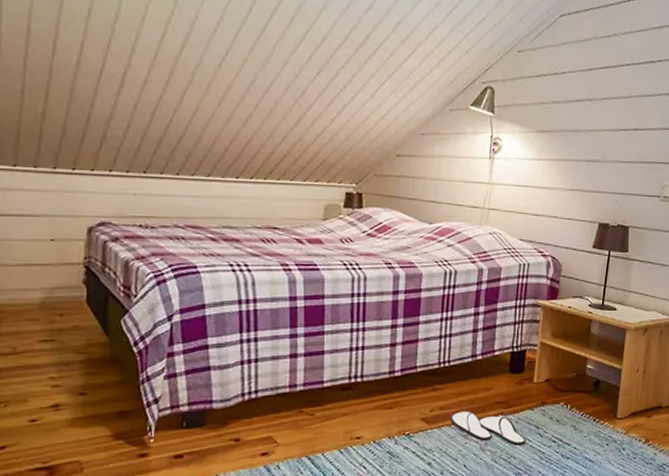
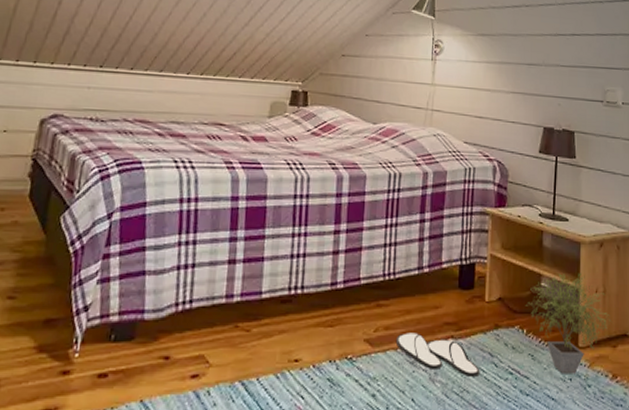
potted plant: none [570,355,649,441] -> present [525,273,611,374]

